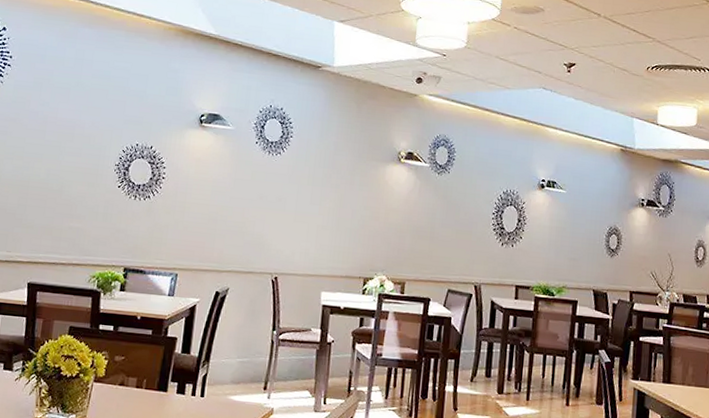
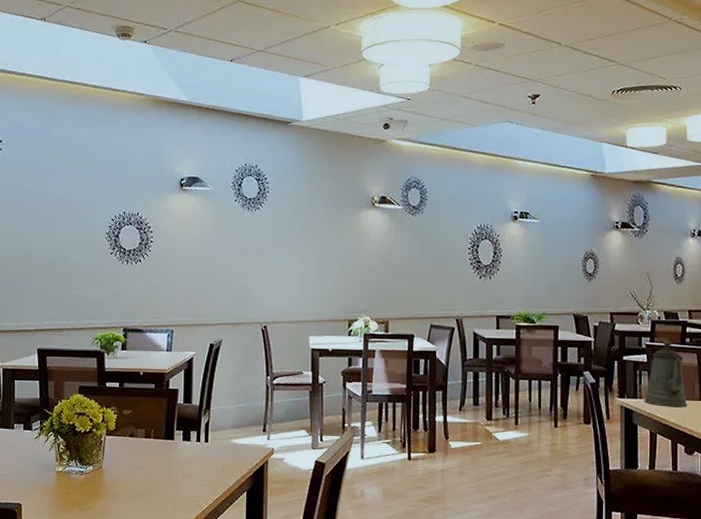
coffee pot: none [657,323,700,394] -> present [644,340,688,408]

